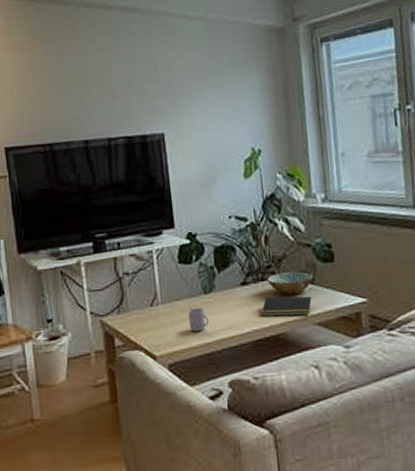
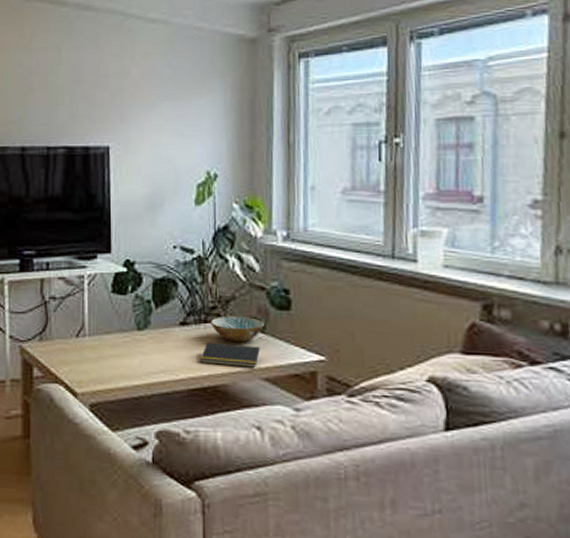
mug: present [188,304,209,332] -> none [117,340,139,372]

